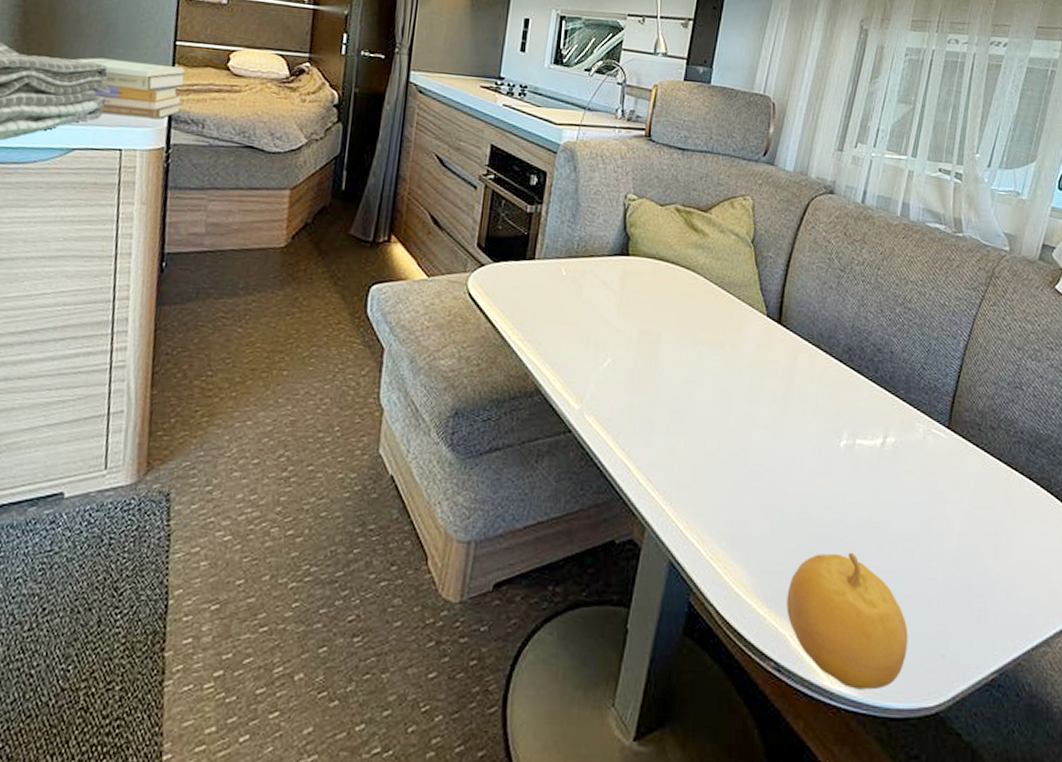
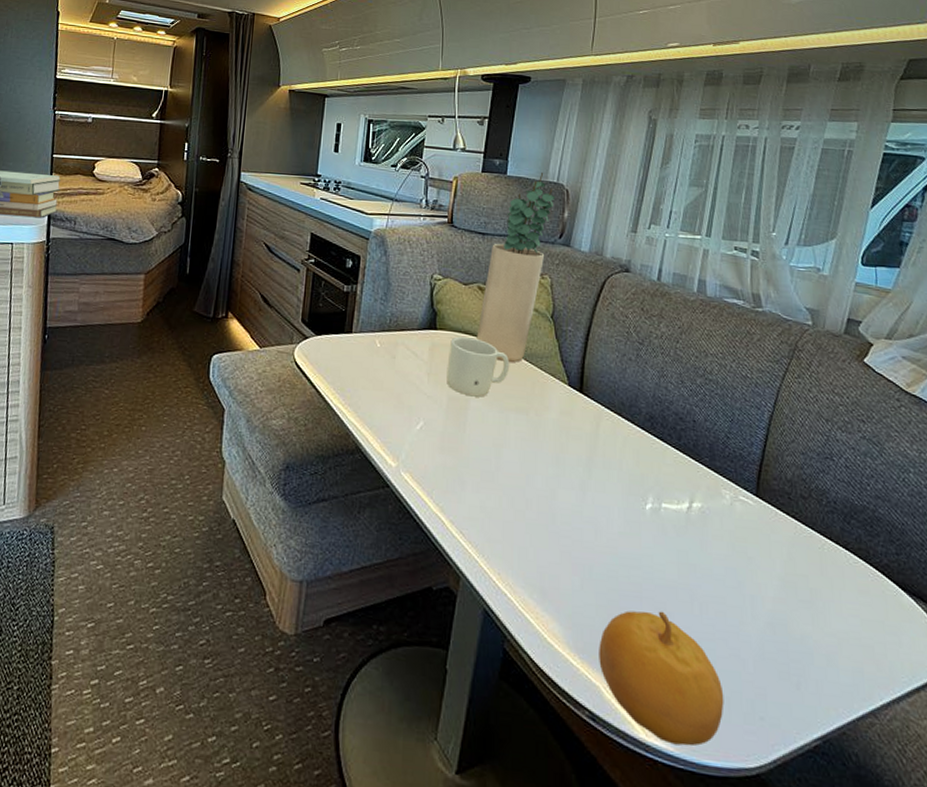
mug: none [638,263,707,330] -> present [447,336,510,397]
vase: none [672,83,761,292] -> present [476,173,556,362]

